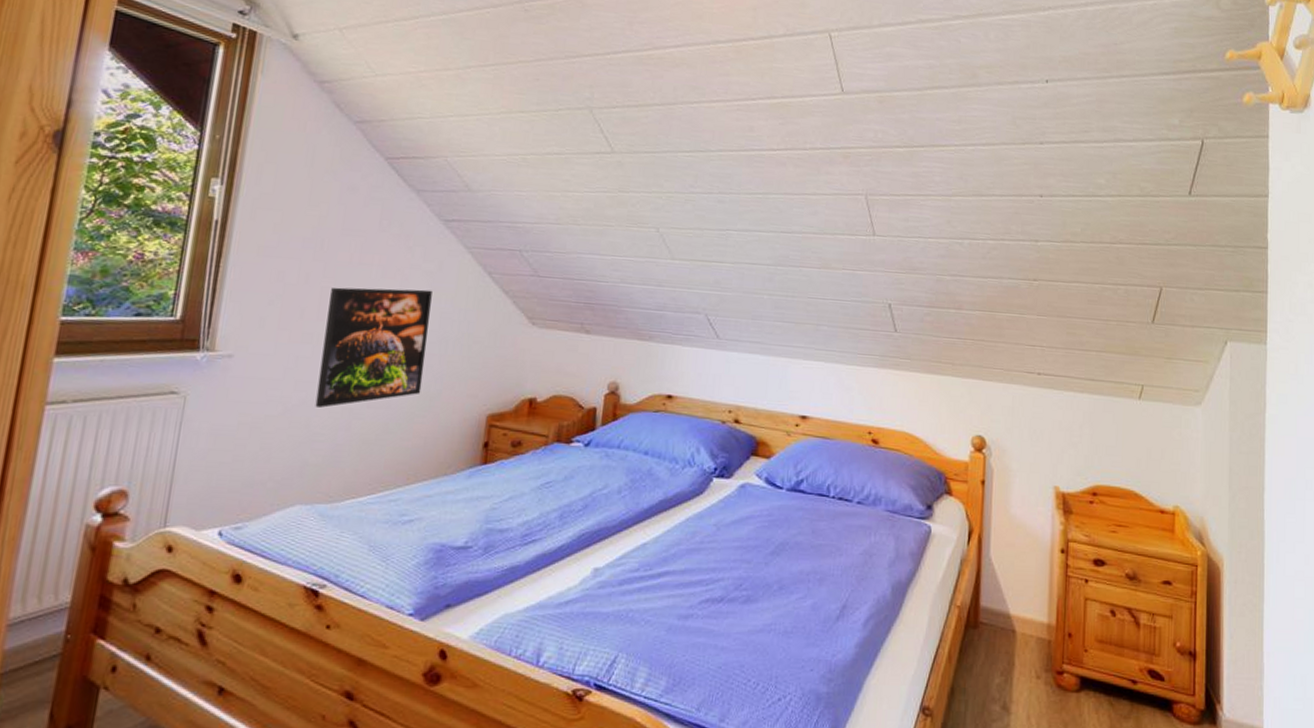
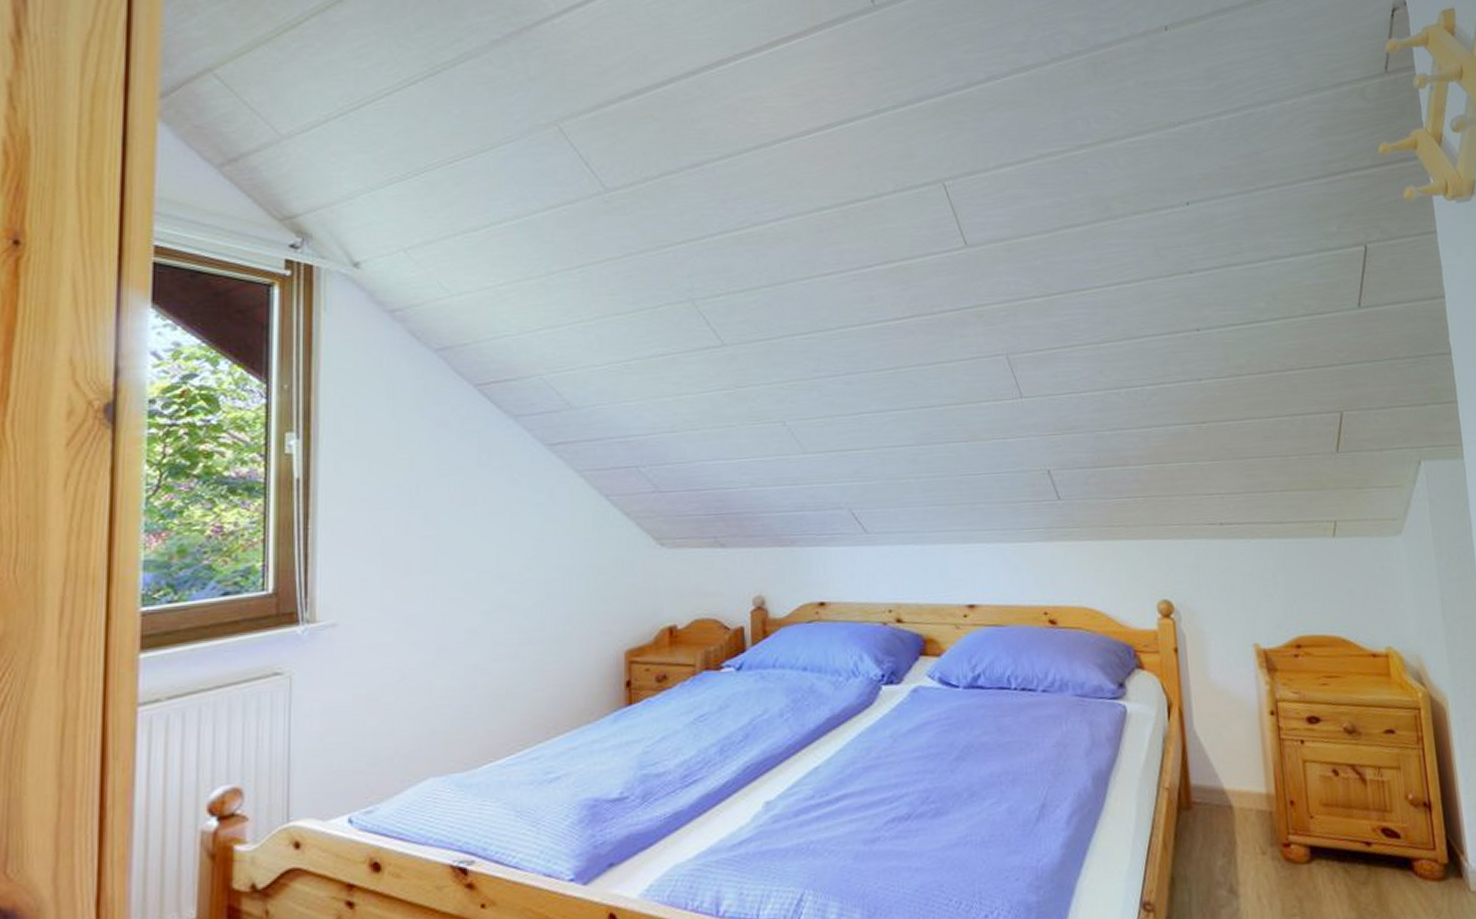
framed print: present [315,287,432,408] -> none [435,523,549,668]

